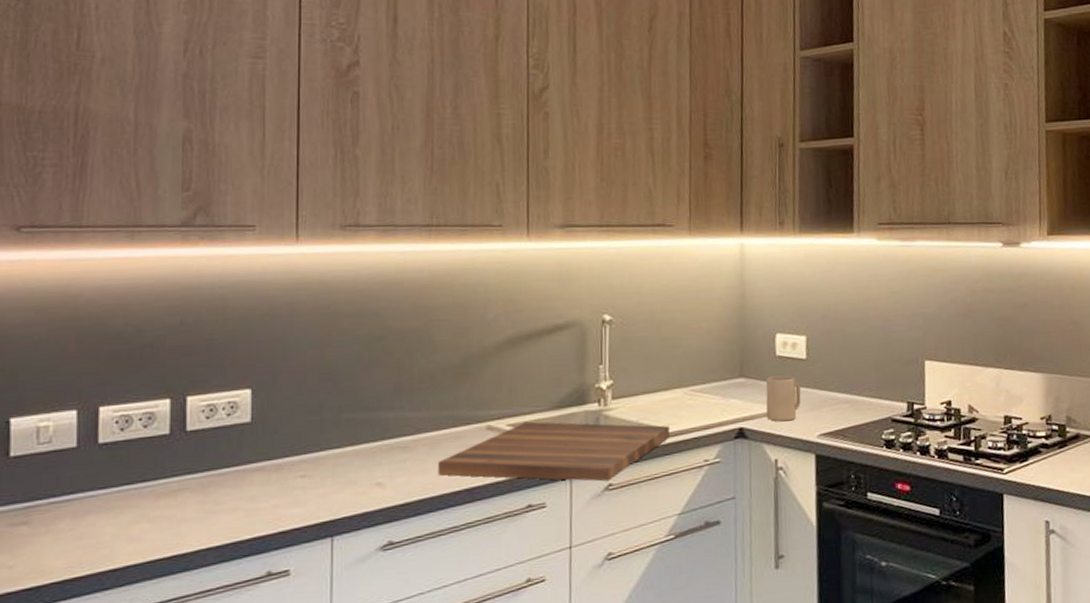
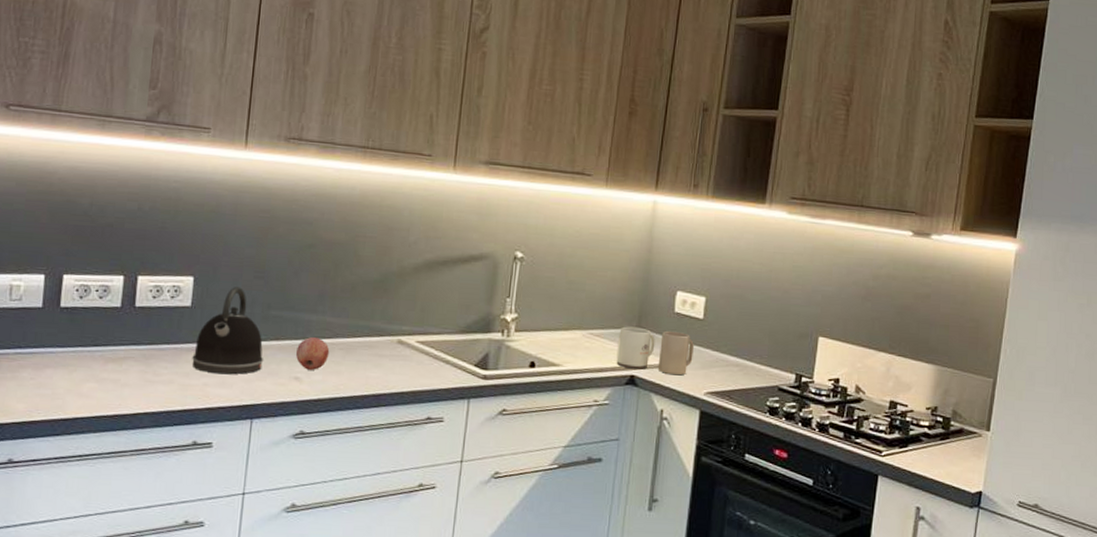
kettle: none [258,393,340,492] -> present [192,287,264,375]
fruit: none [374,436,413,473] -> present [295,337,330,370]
cutting board: present [437,421,670,482] -> none [349,341,566,407]
mug: none [721,376,761,421] -> present [616,326,655,369]

